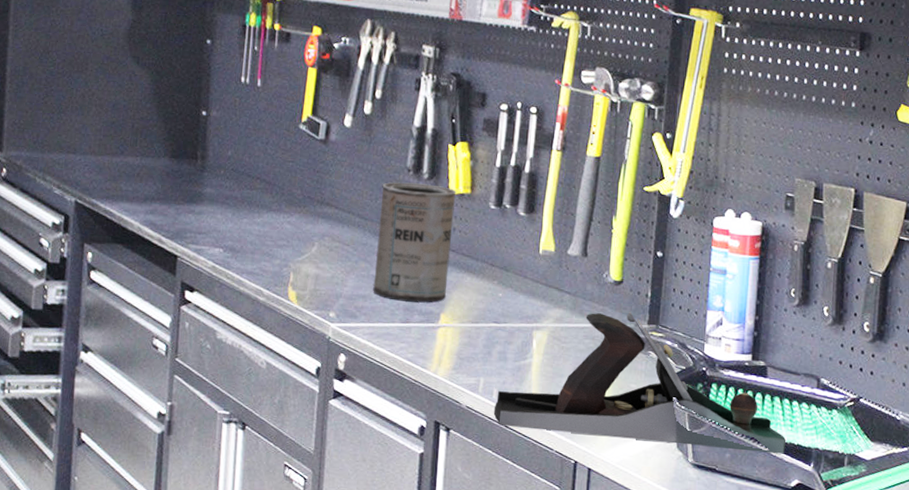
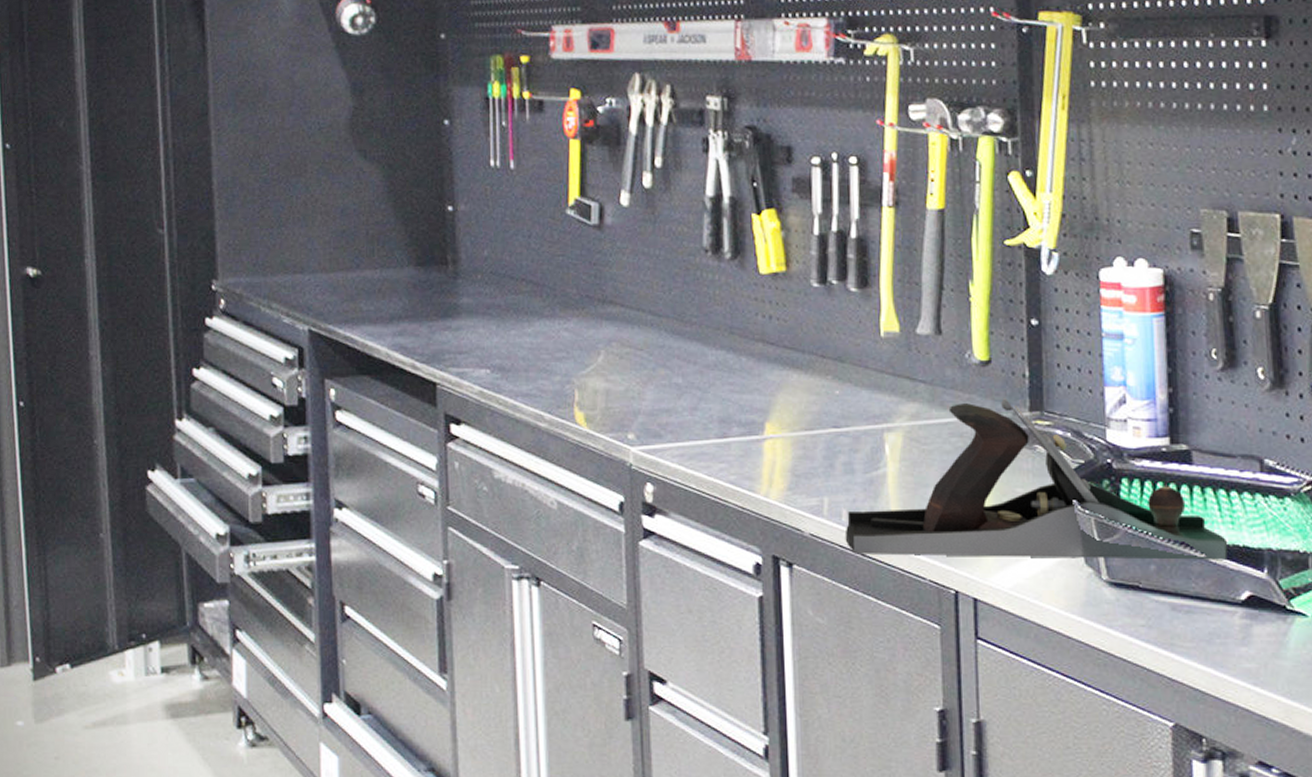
paint can: present [373,182,457,302] -> none [675,265,770,410]

